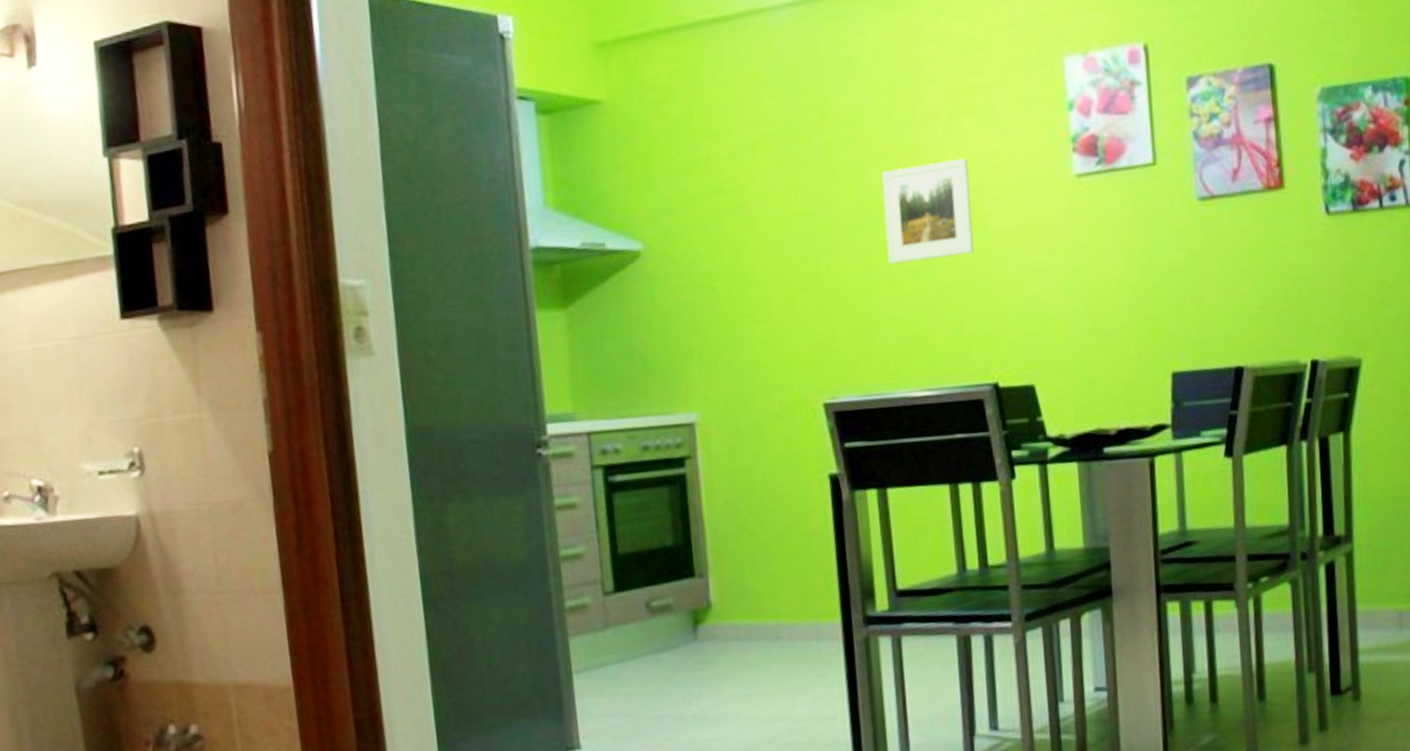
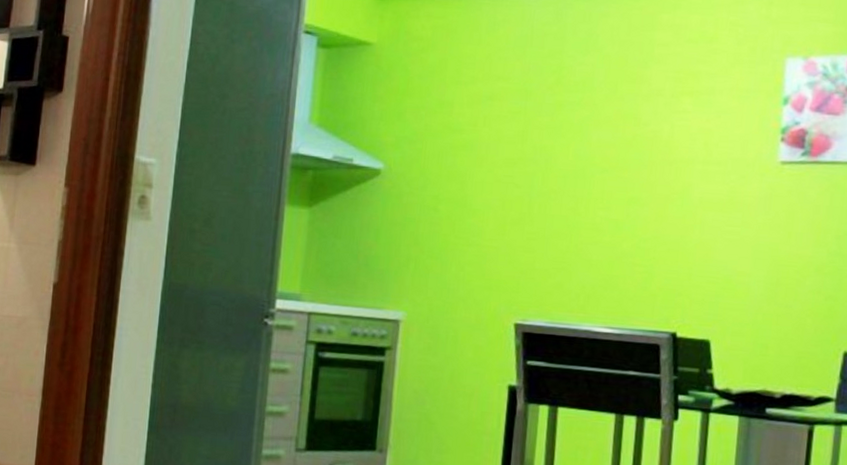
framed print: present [882,158,974,265] -> none [594,132,682,217]

